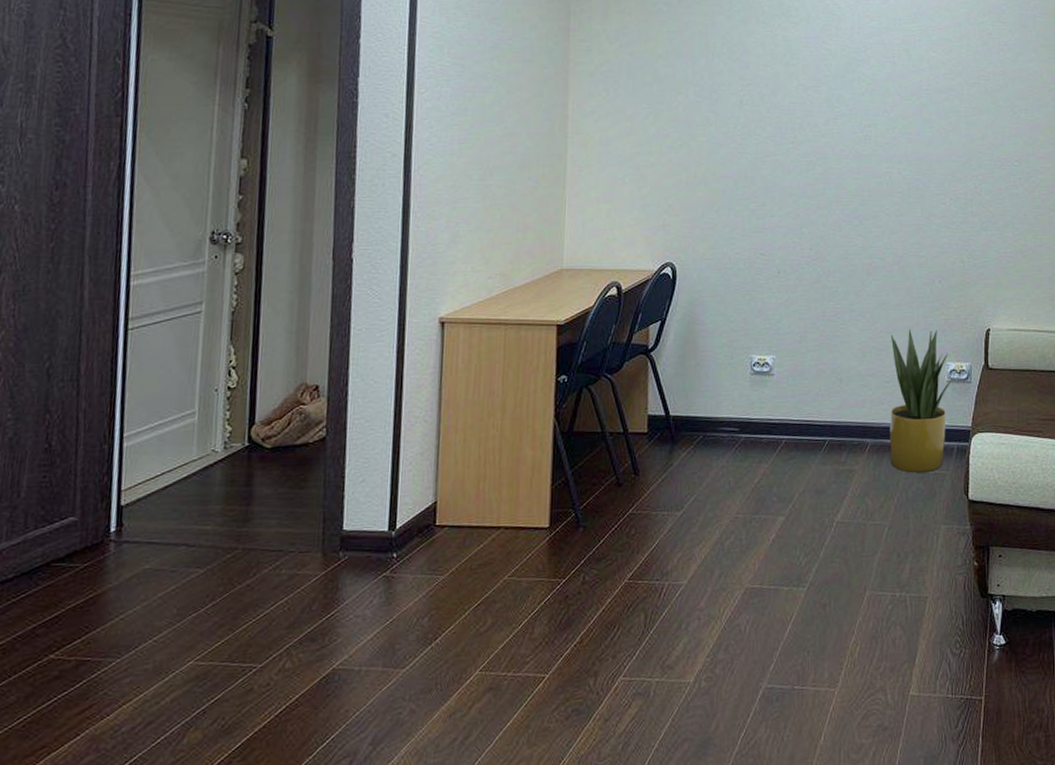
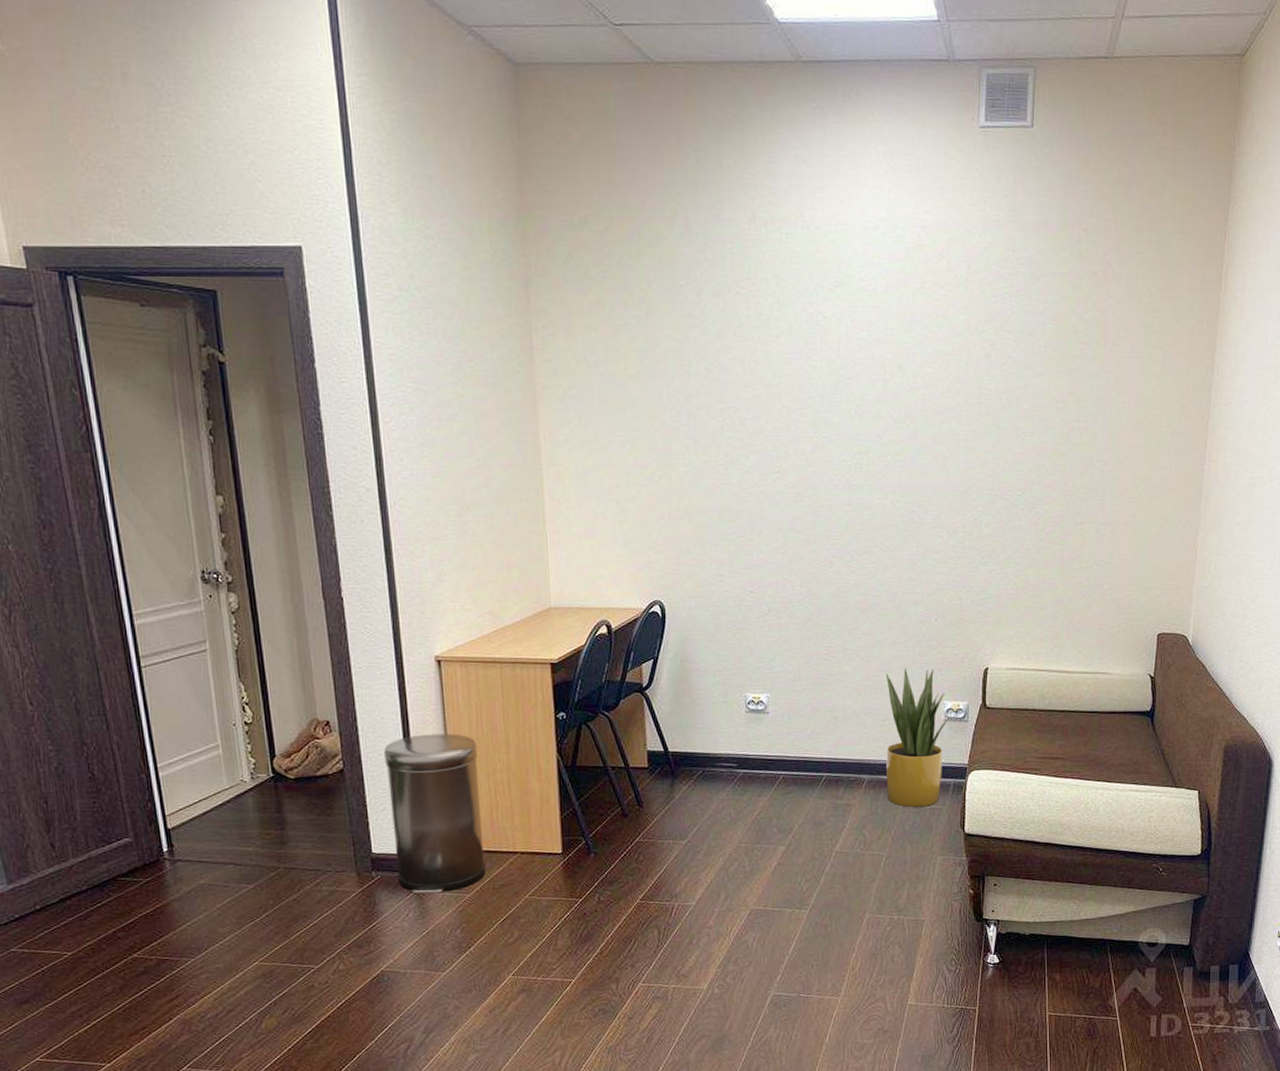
pedal bin: none [367,398,472,578] -> present [384,733,485,895]

